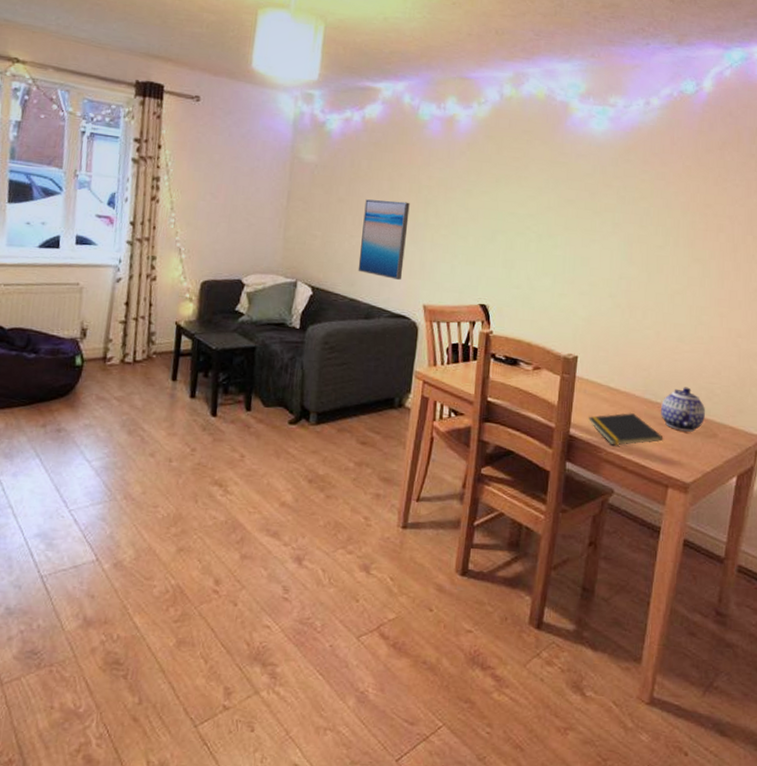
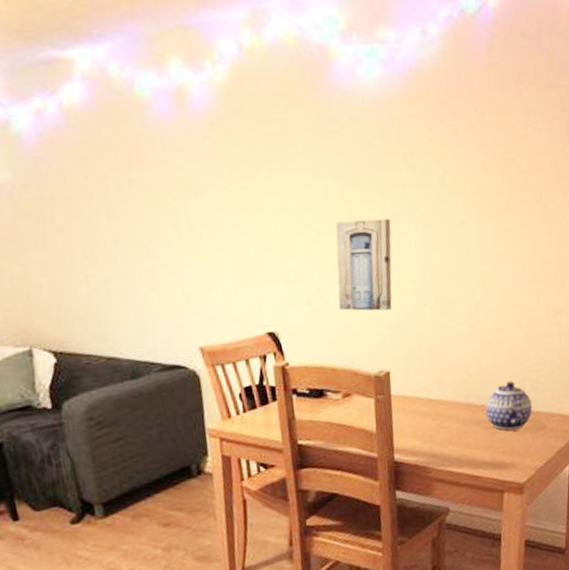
wall art: present [358,199,410,280] -> none [93,217,165,323]
wall art: none [543,229,598,305] -> present [335,218,392,311]
notepad: present [589,412,664,446] -> none [412,422,493,462]

